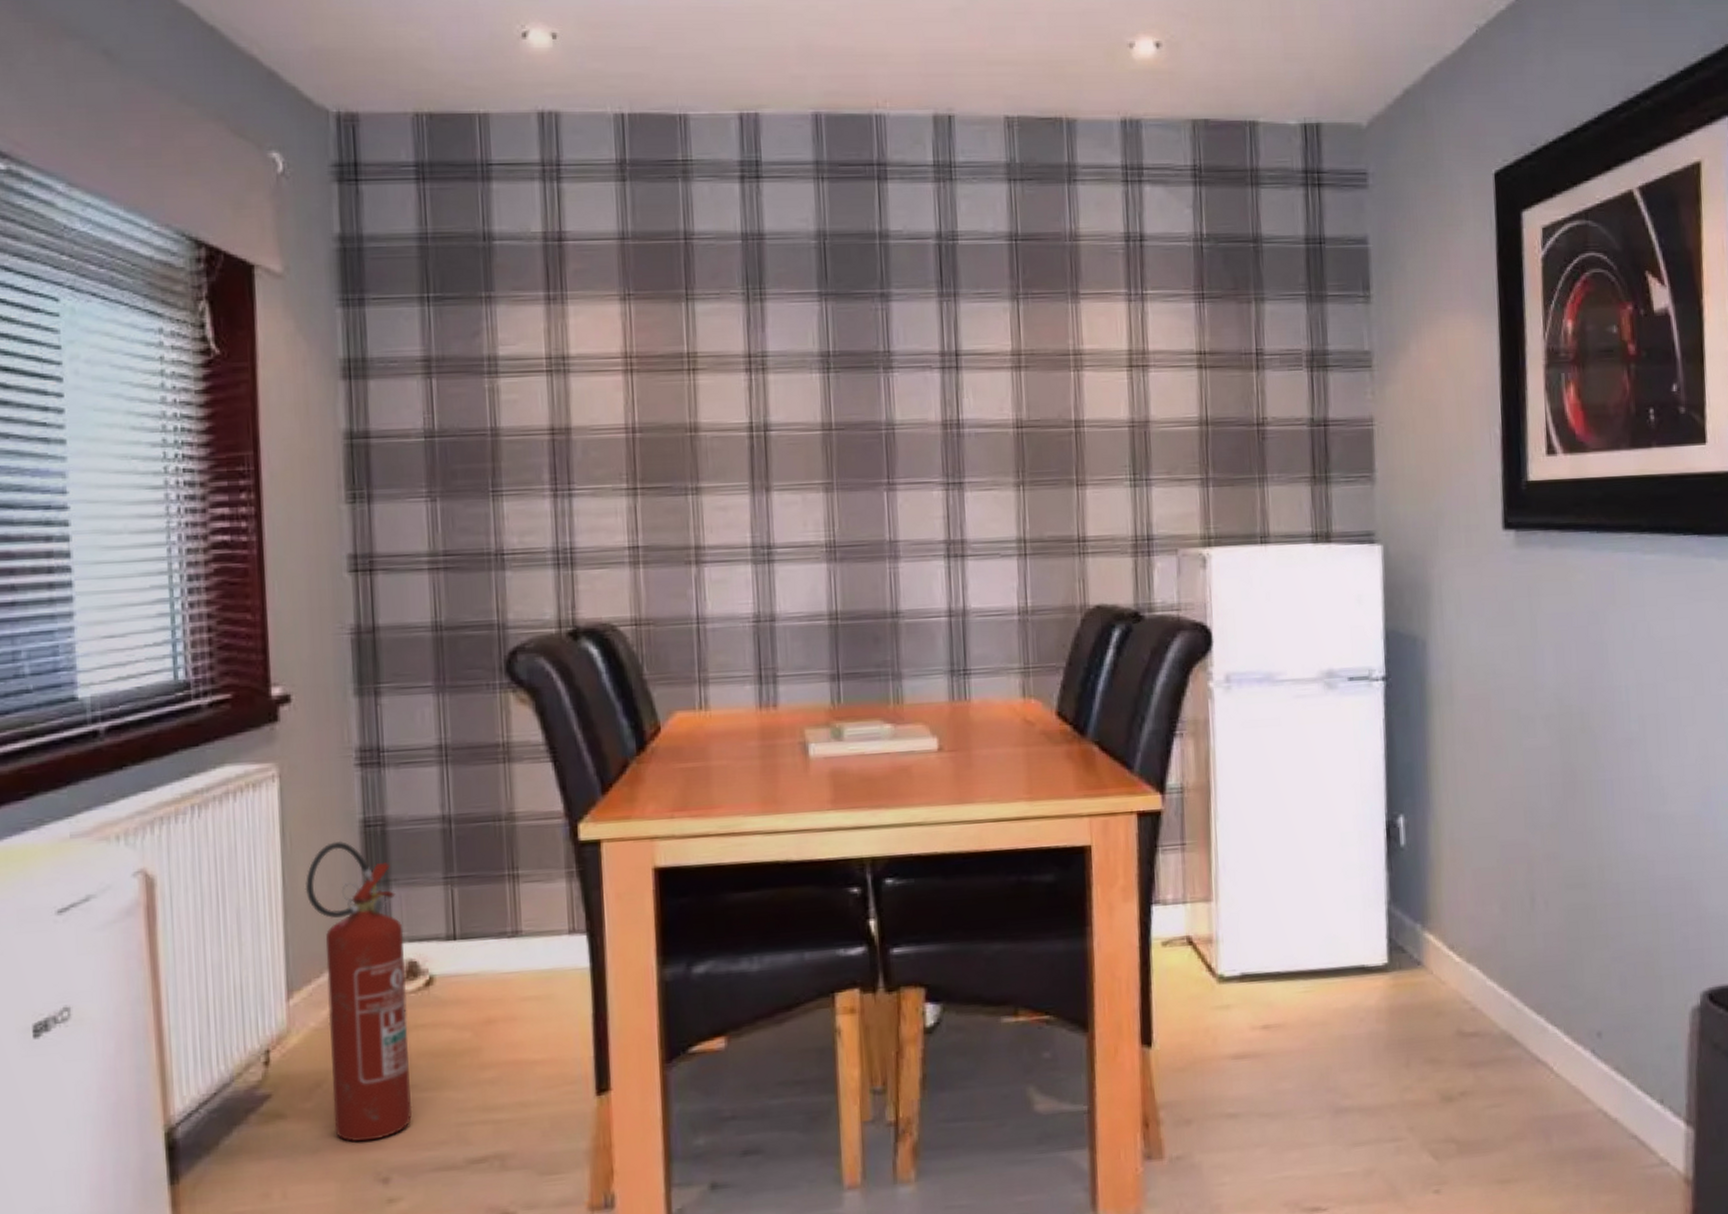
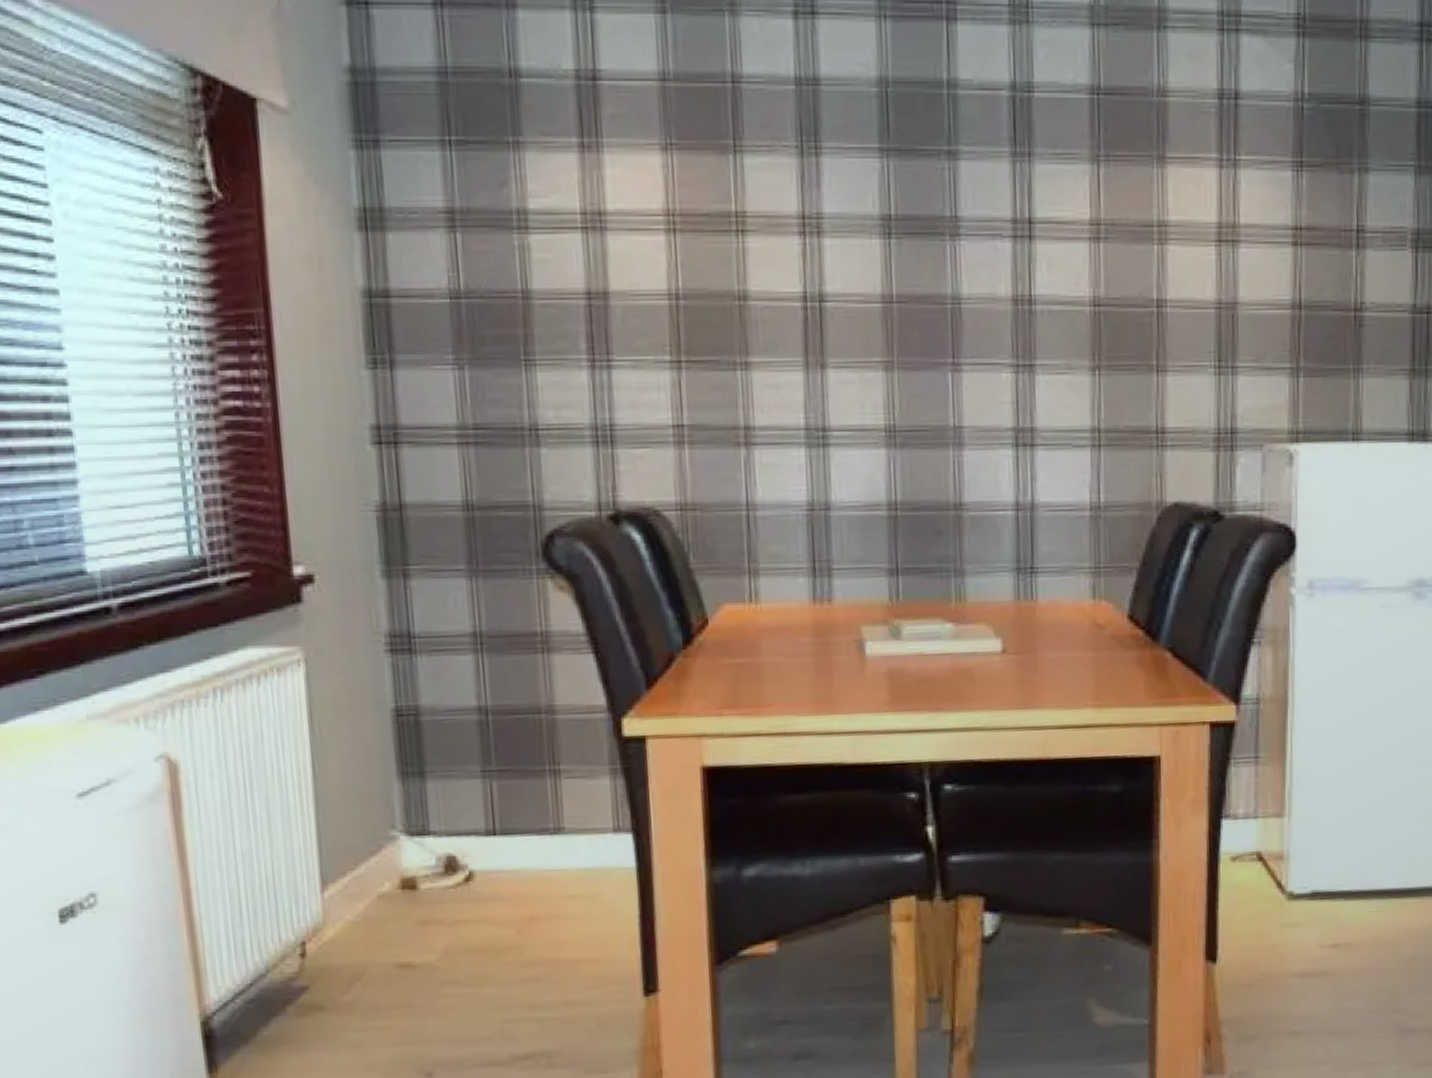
fire extinguisher: present [305,840,413,1142] -> none [336,729,455,1036]

